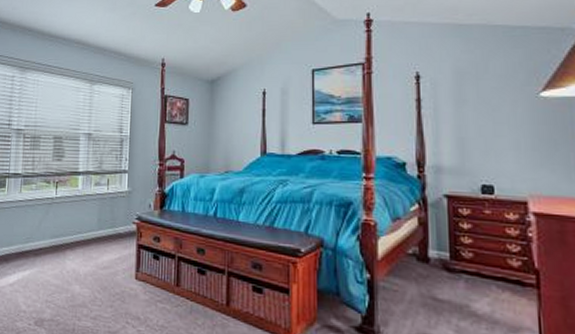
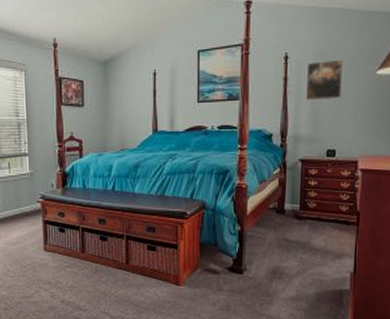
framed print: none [444,79,496,126] -> present [305,59,343,101]

